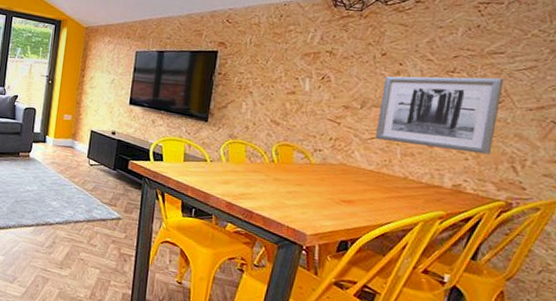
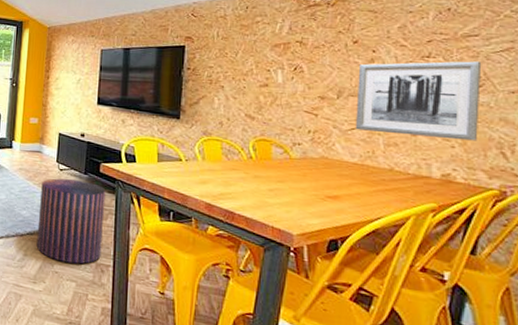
pouf: none [64,173,133,253] -> present [36,178,106,264]

